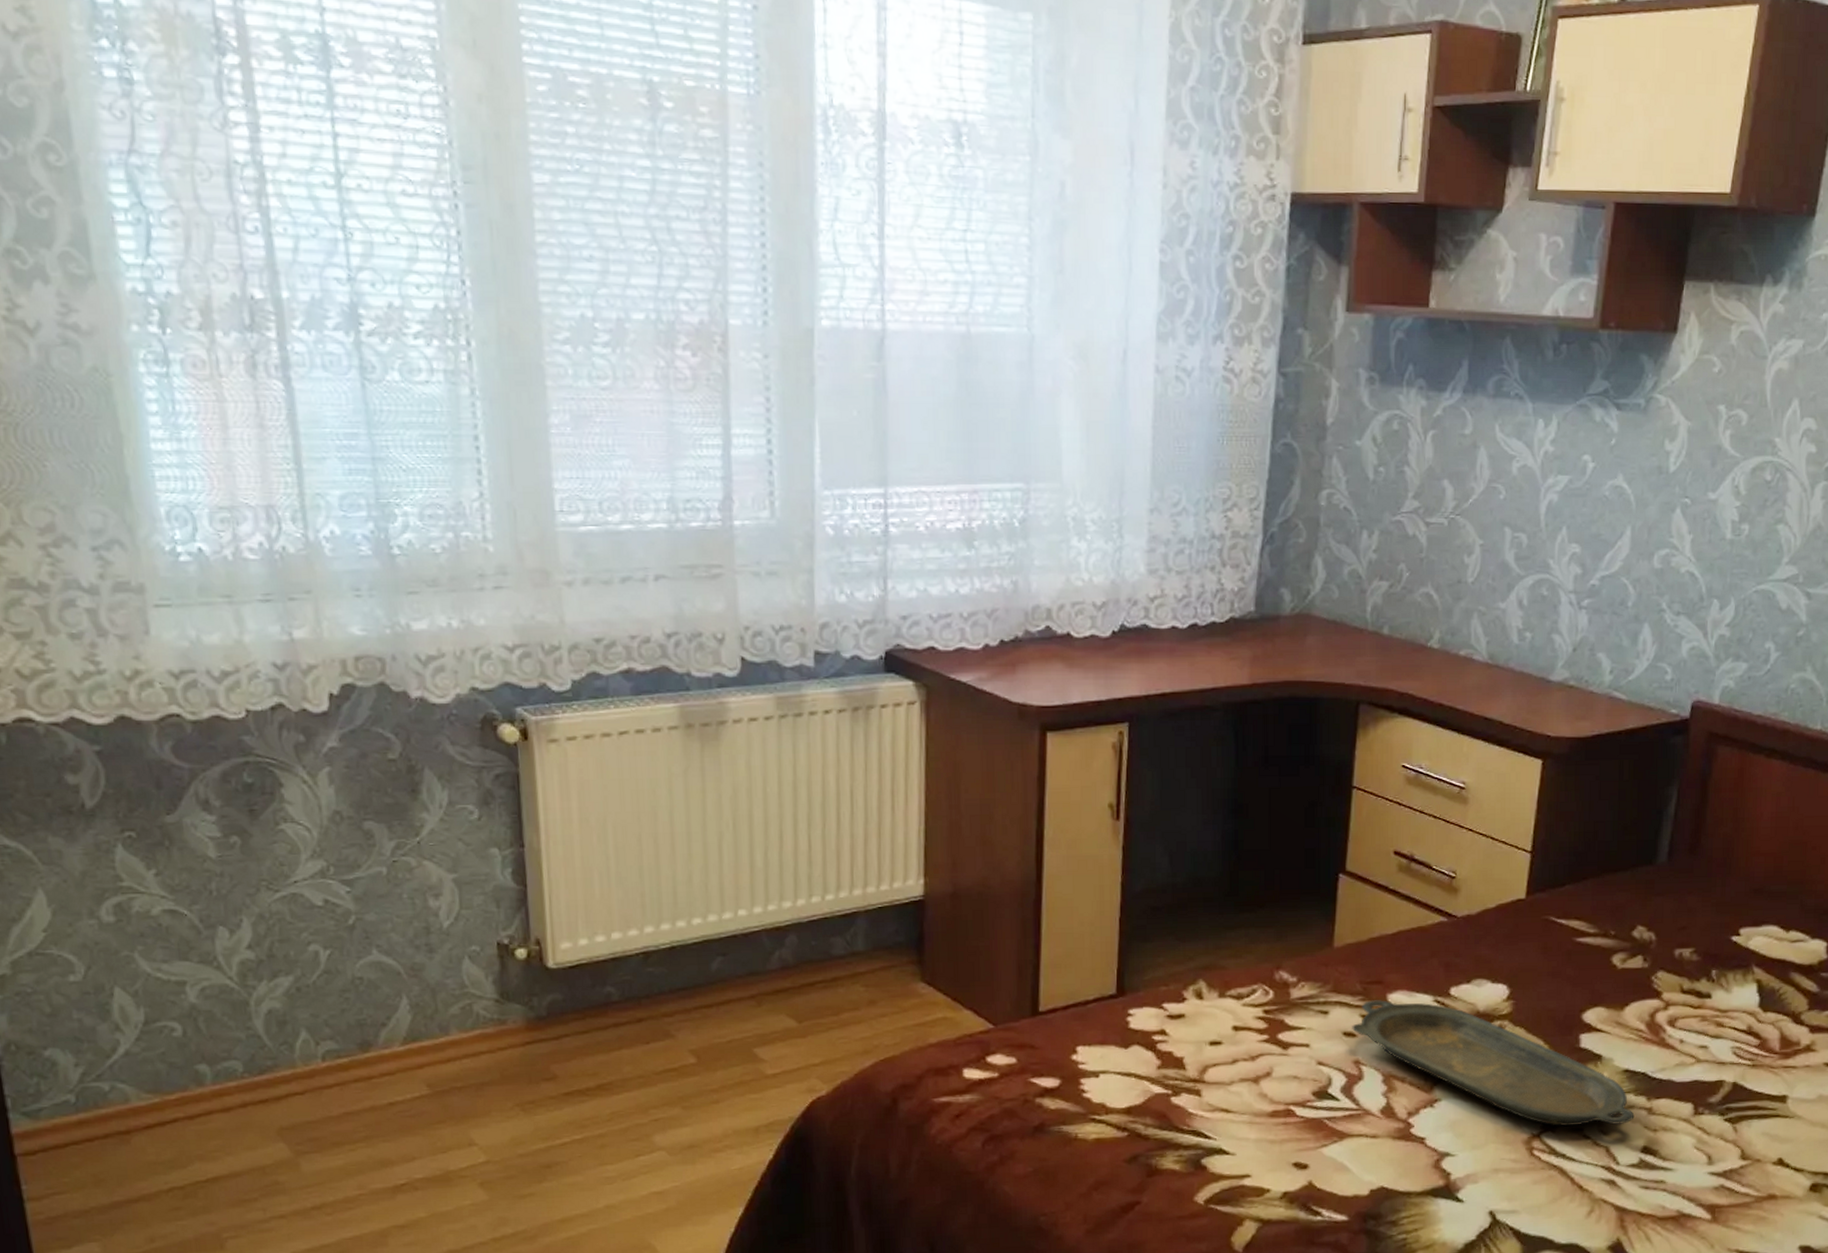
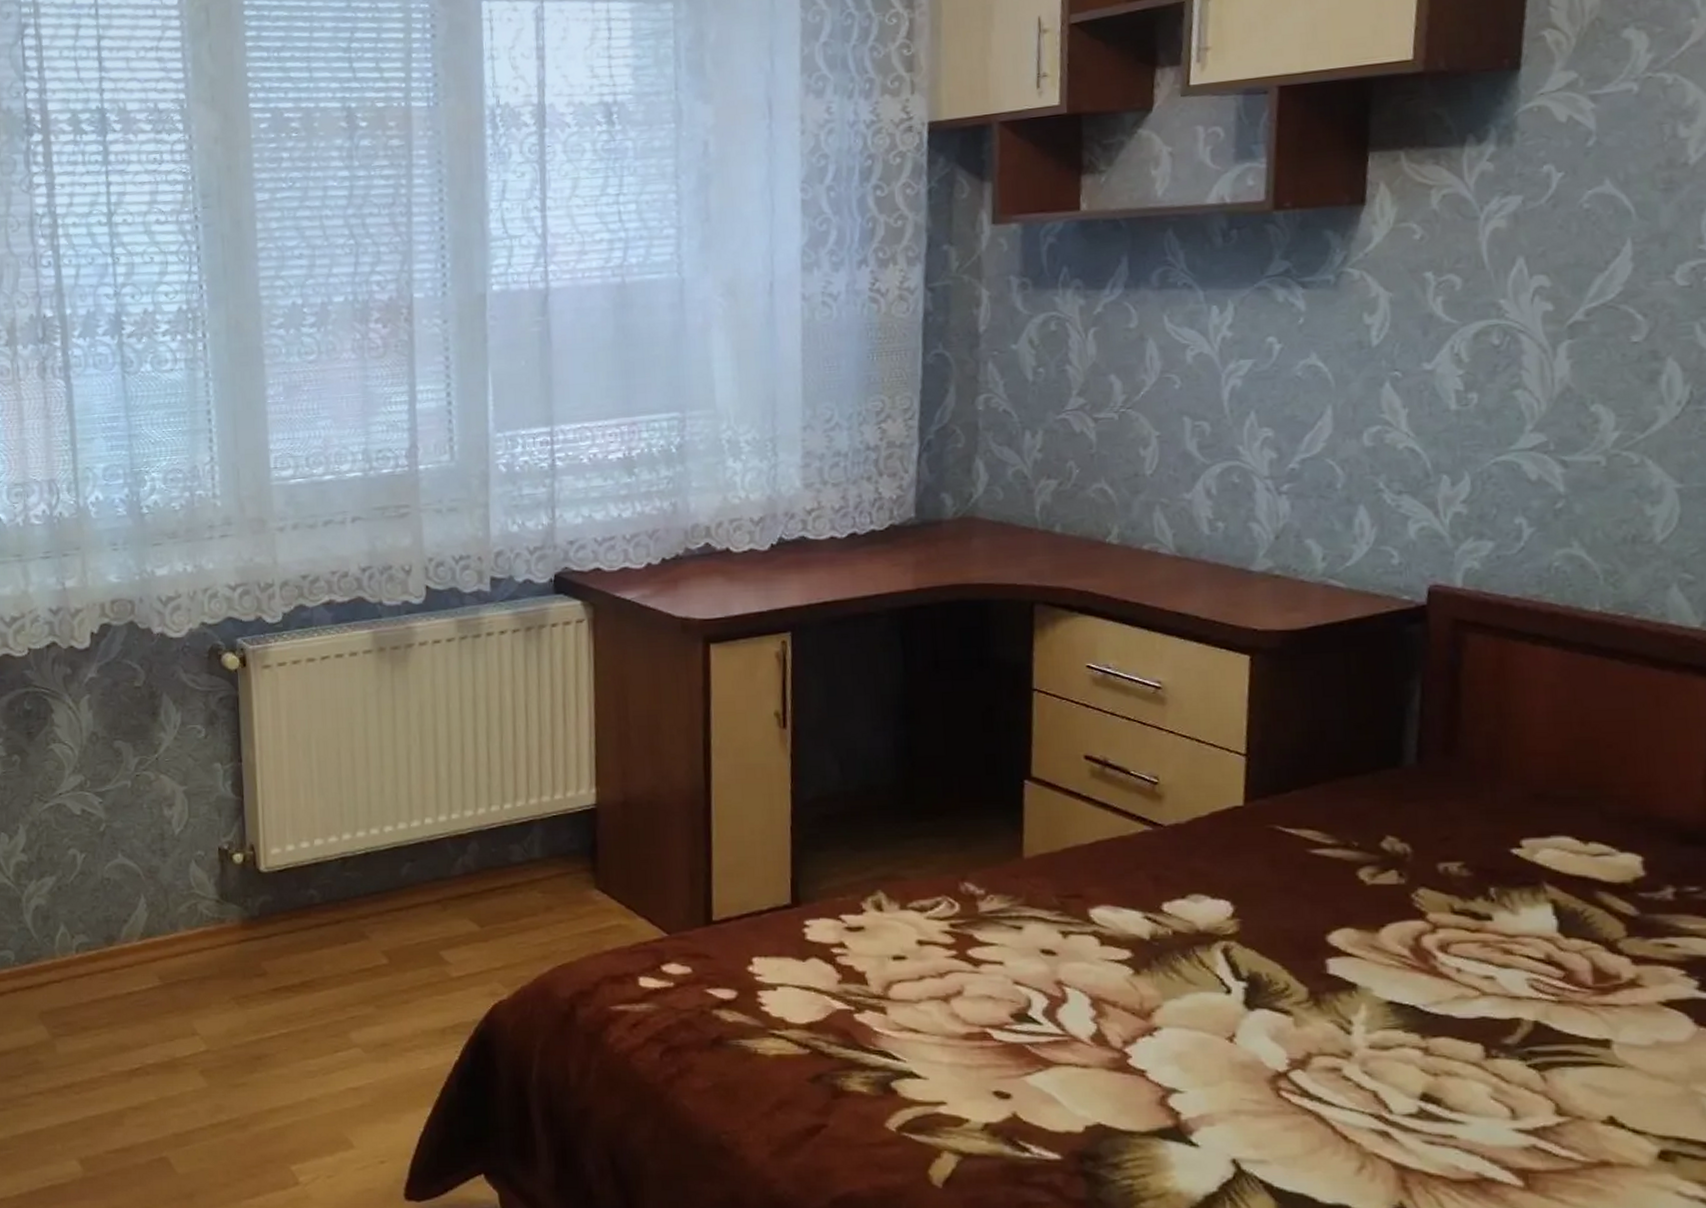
serving tray: present [1352,1000,1635,1127] -> none [1050,915,1407,1065]

